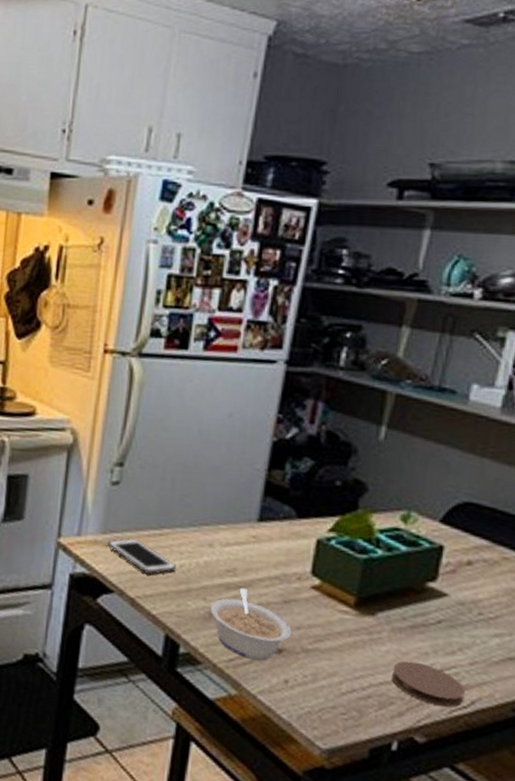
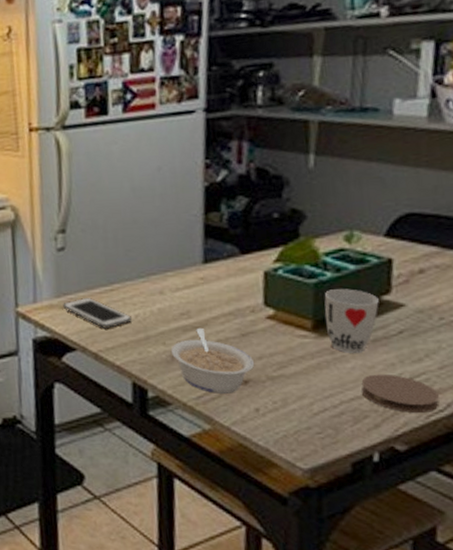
cup: none [368,568,424,637] -> present [324,289,379,353]

